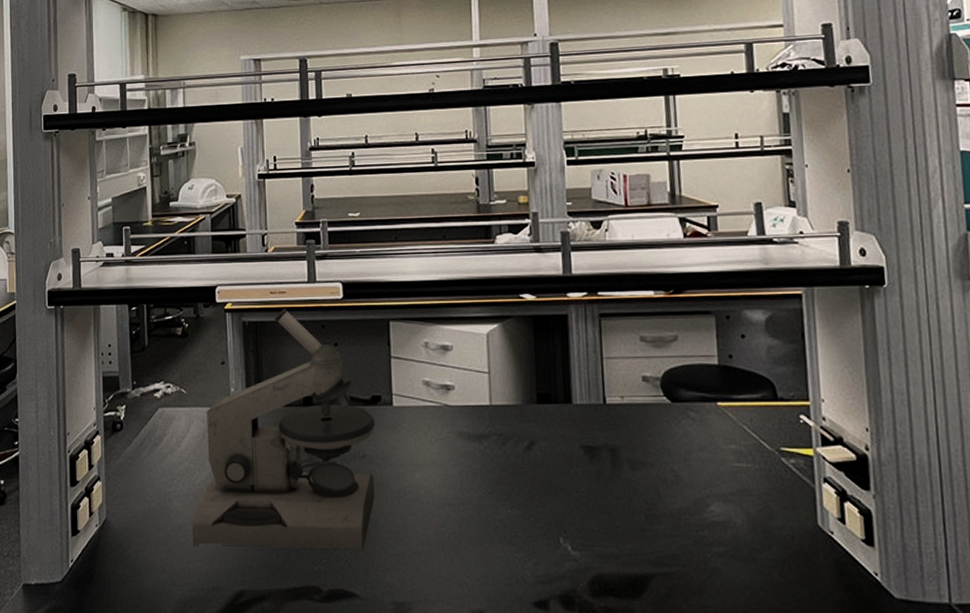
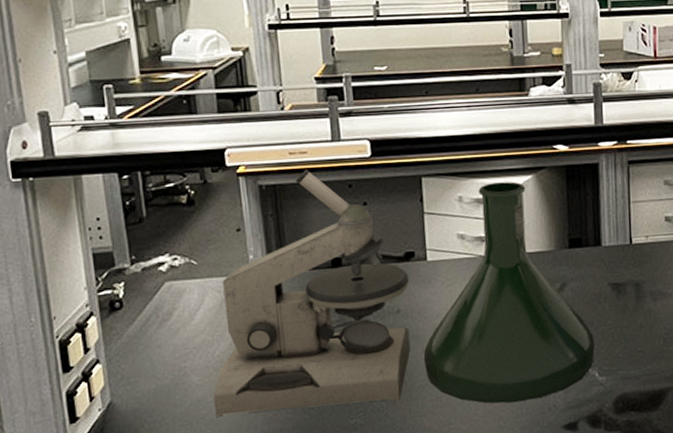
flask: none [387,330,567,569] -> present [423,181,595,403]

